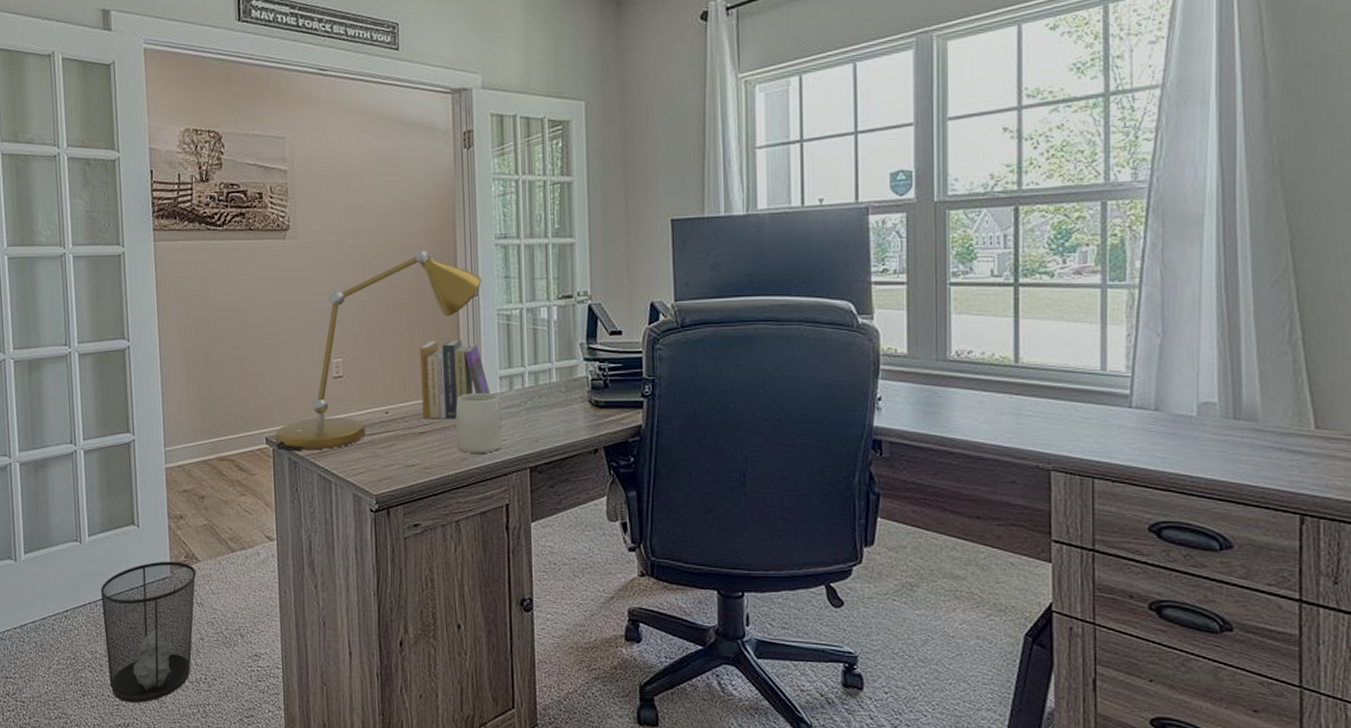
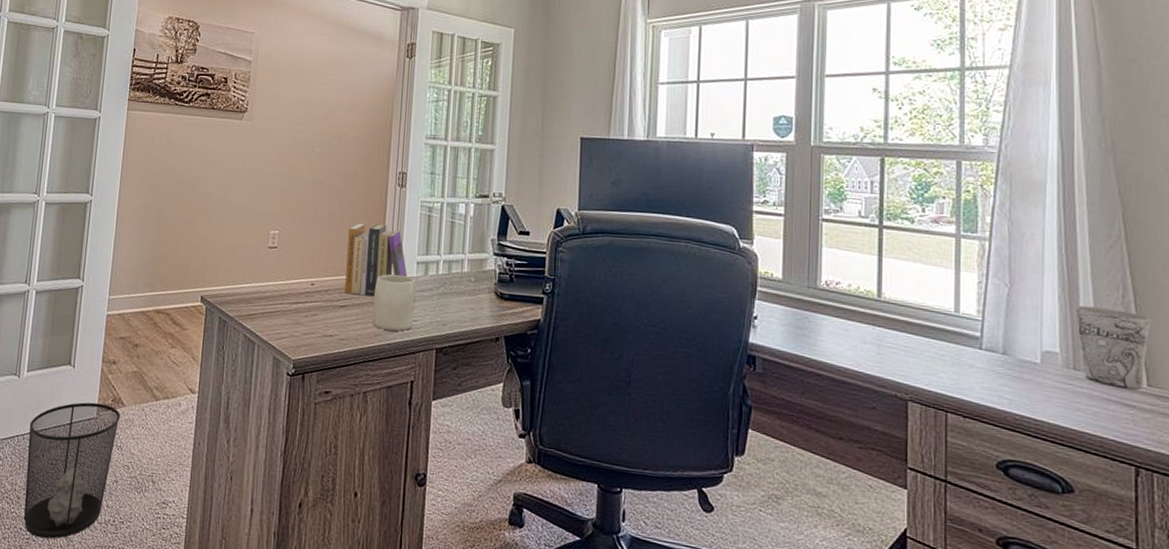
desk lamp: present [275,249,482,452] -> none [209,141,410,313]
cup: none [1235,348,1320,435] -> present [1074,305,1151,391]

